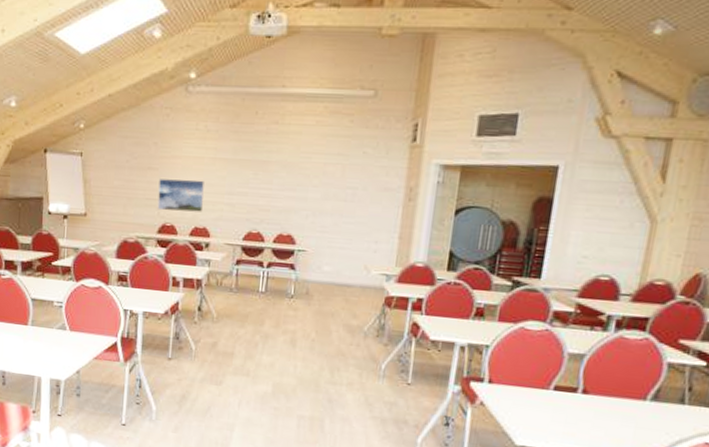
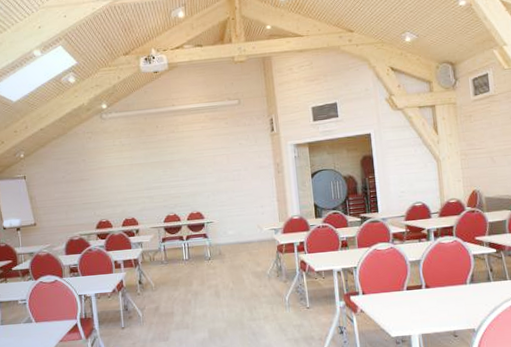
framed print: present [157,179,204,212] -> none [91,182,130,211]

